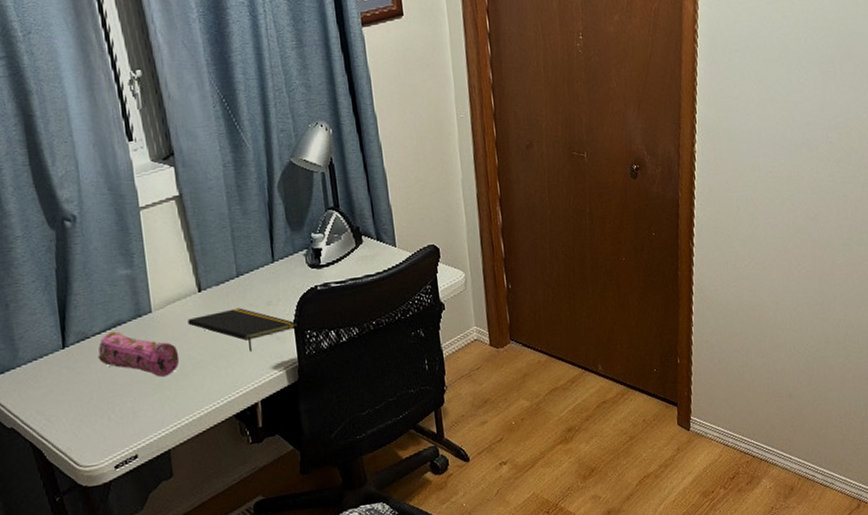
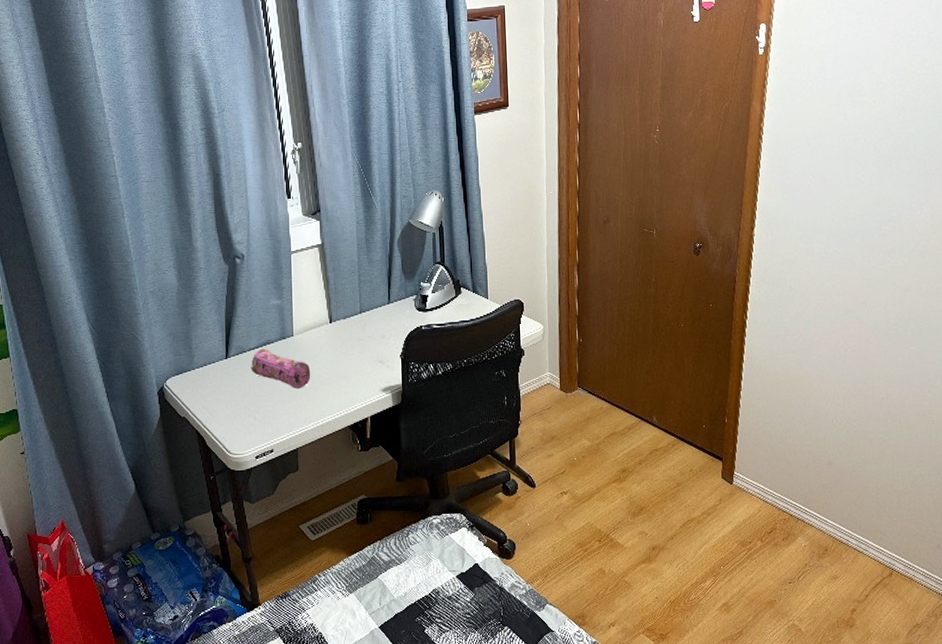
notepad: present [187,308,295,351] -> none [320,339,402,375]

